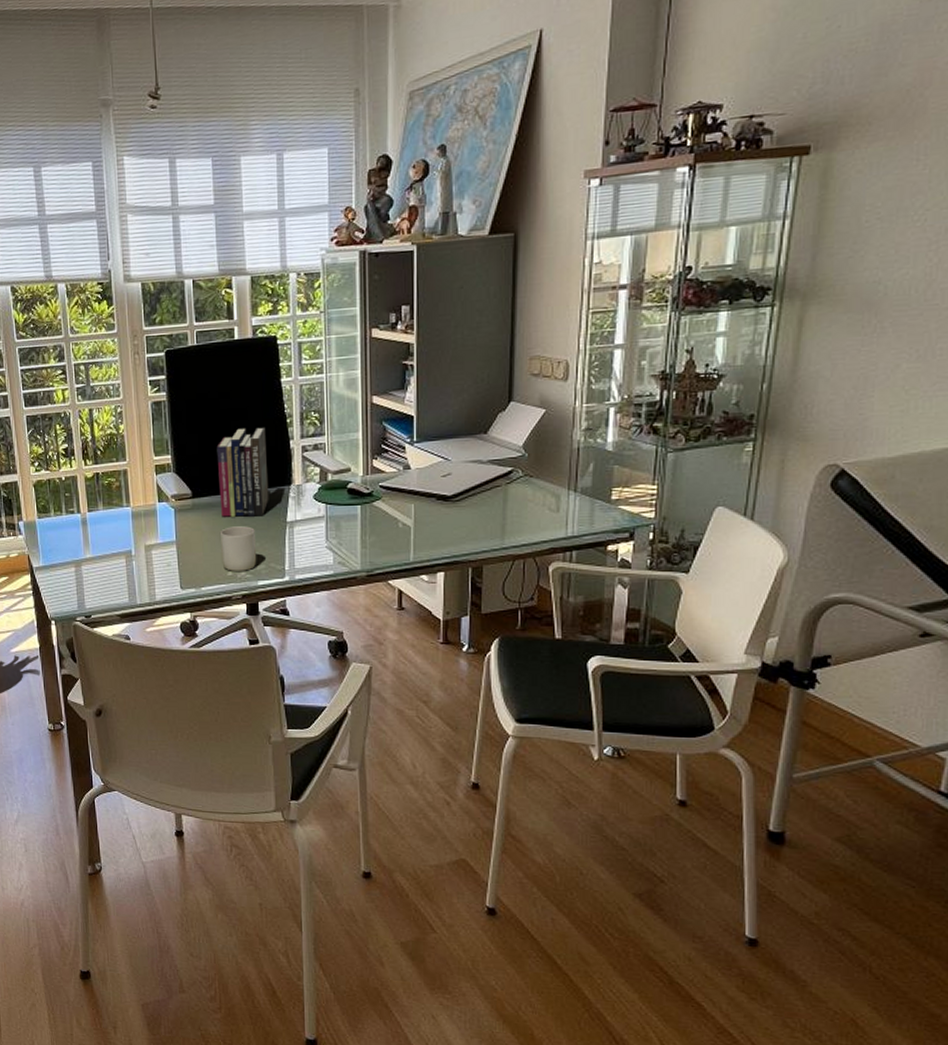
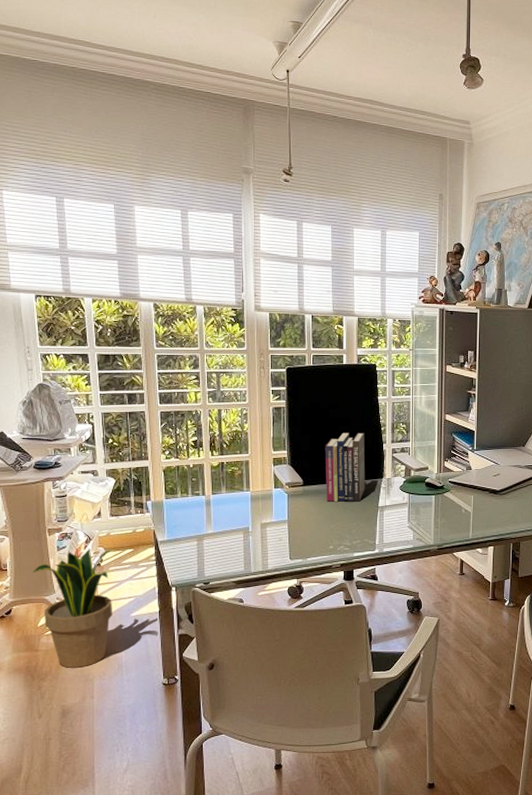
mug: present [219,526,257,571] -> none [324,509,354,545]

